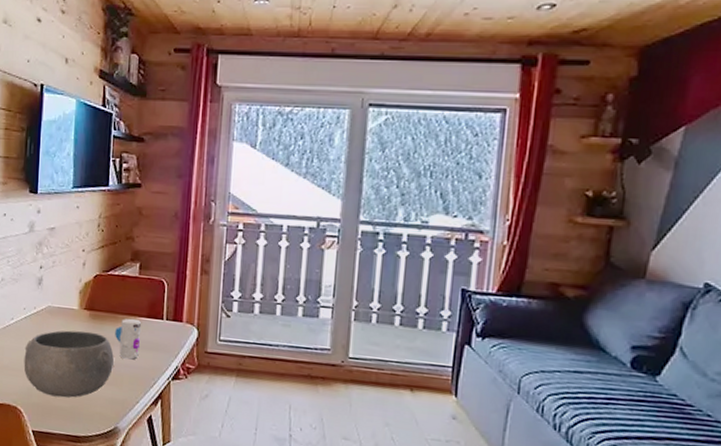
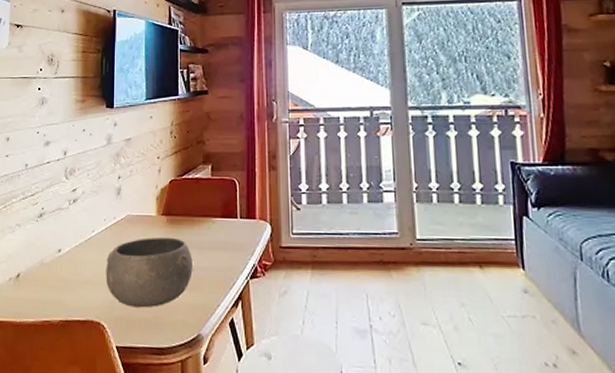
toy: present [115,318,142,360] -> none [192,219,218,262]

